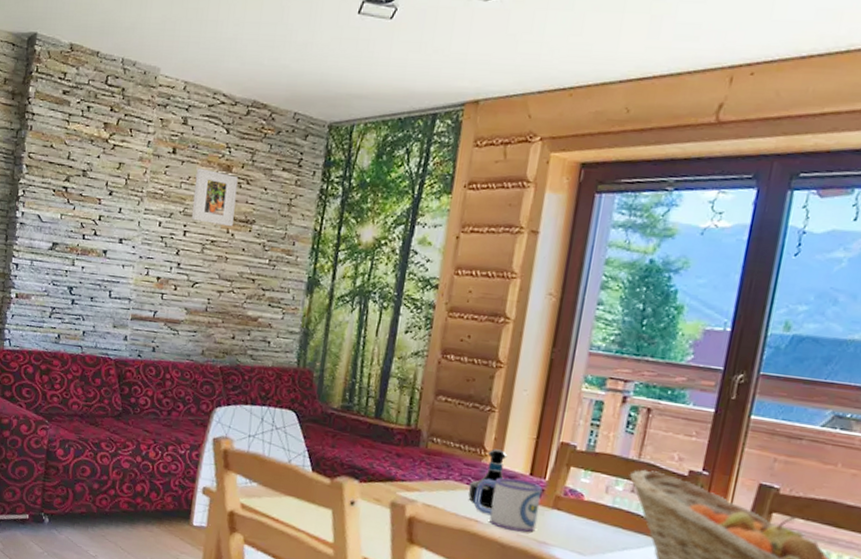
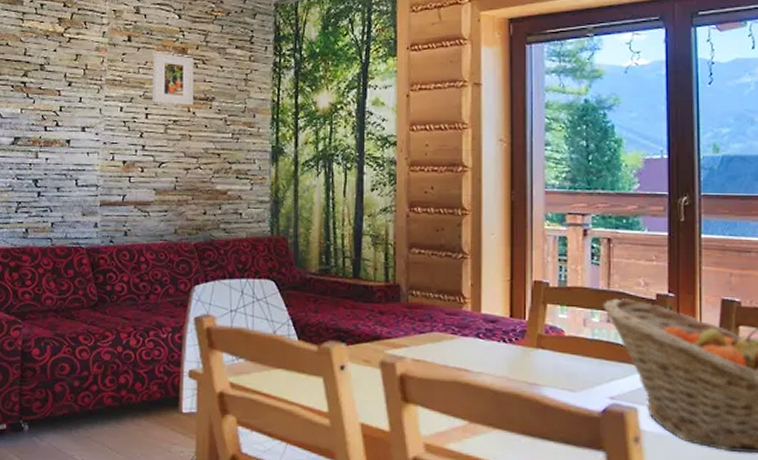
tequila bottle: present [467,448,508,508] -> none [454,295,486,355]
mug: present [473,477,543,532] -> none [461,322,524,376]

